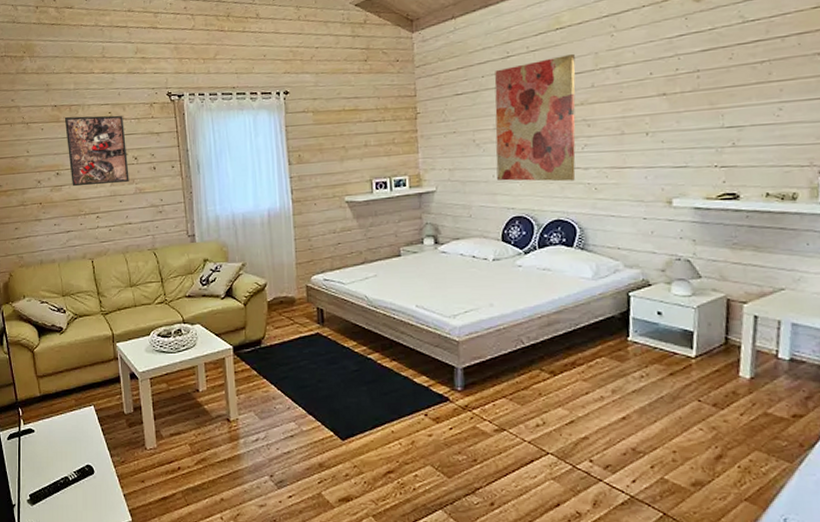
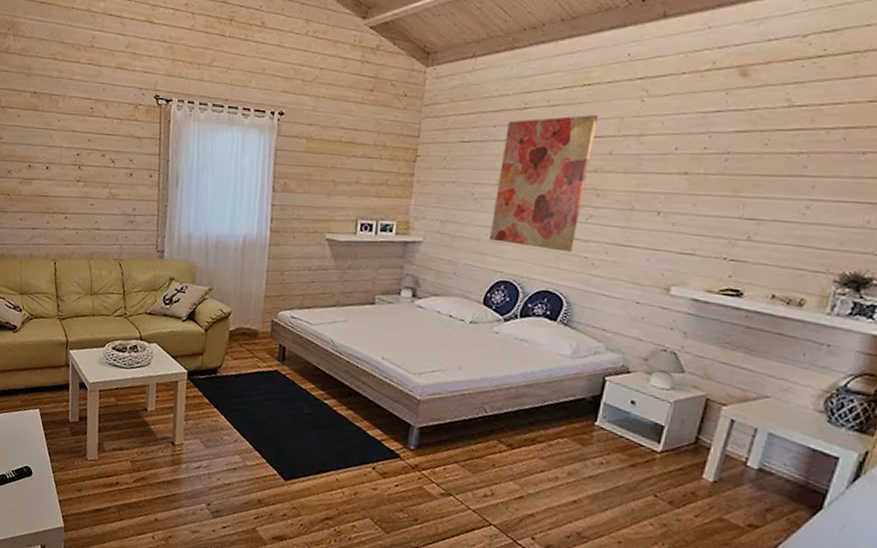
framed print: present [64,115,129,187] -> none [43,106,105,186]

